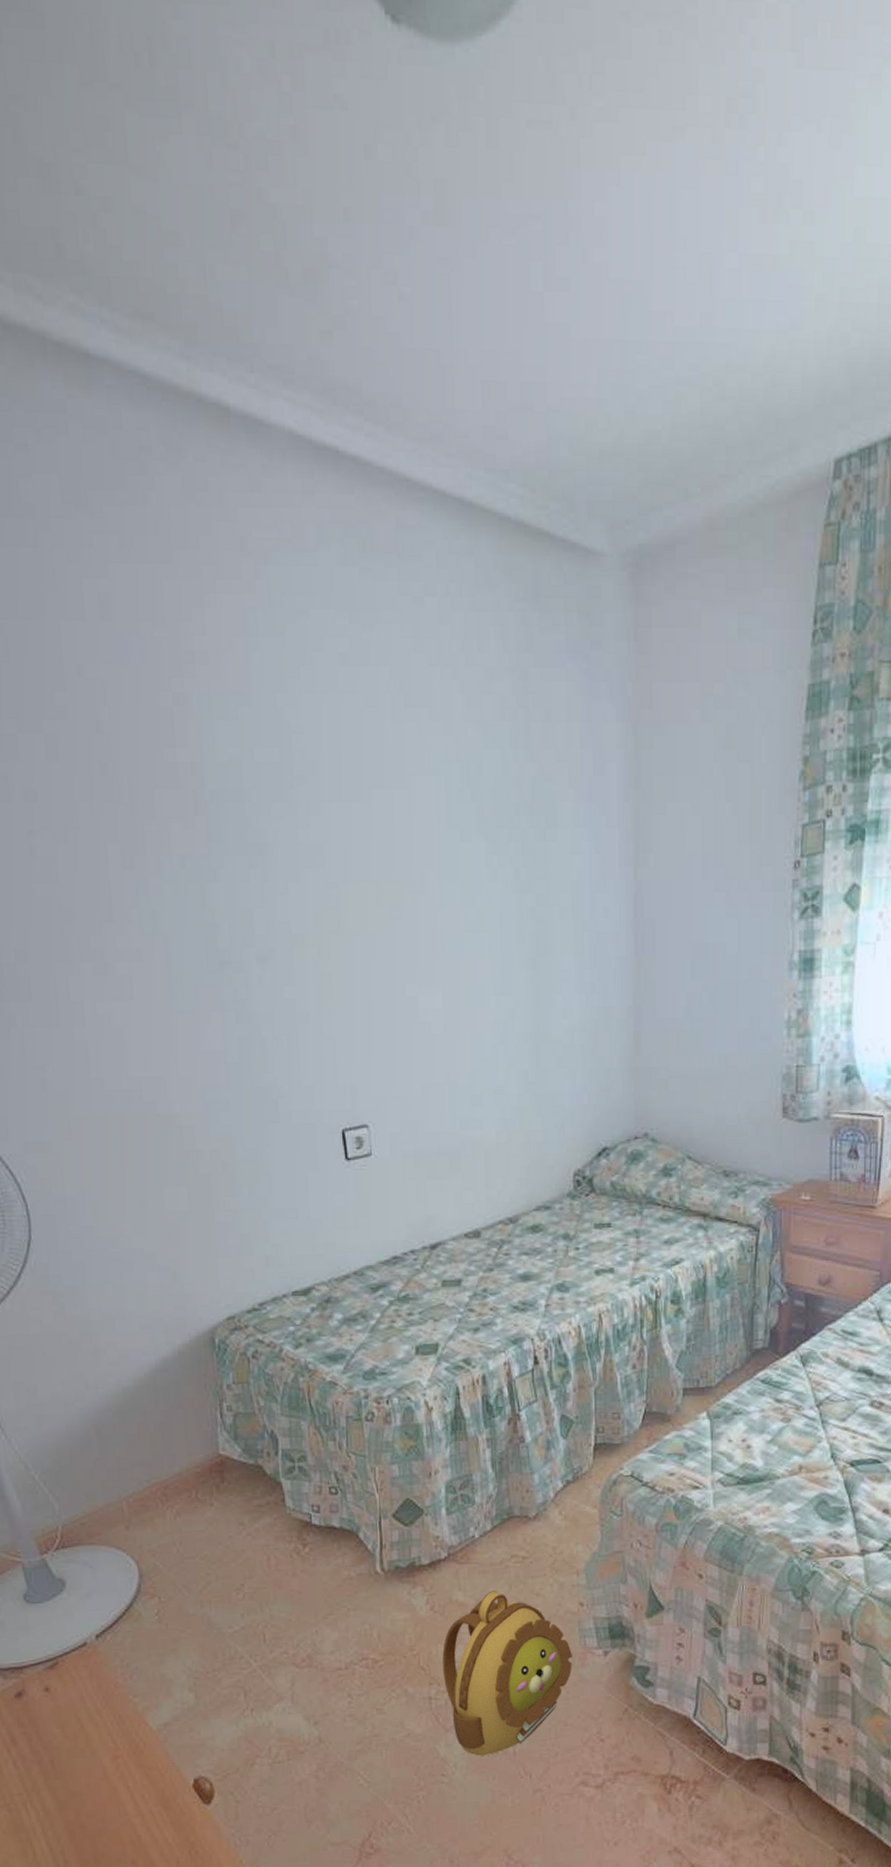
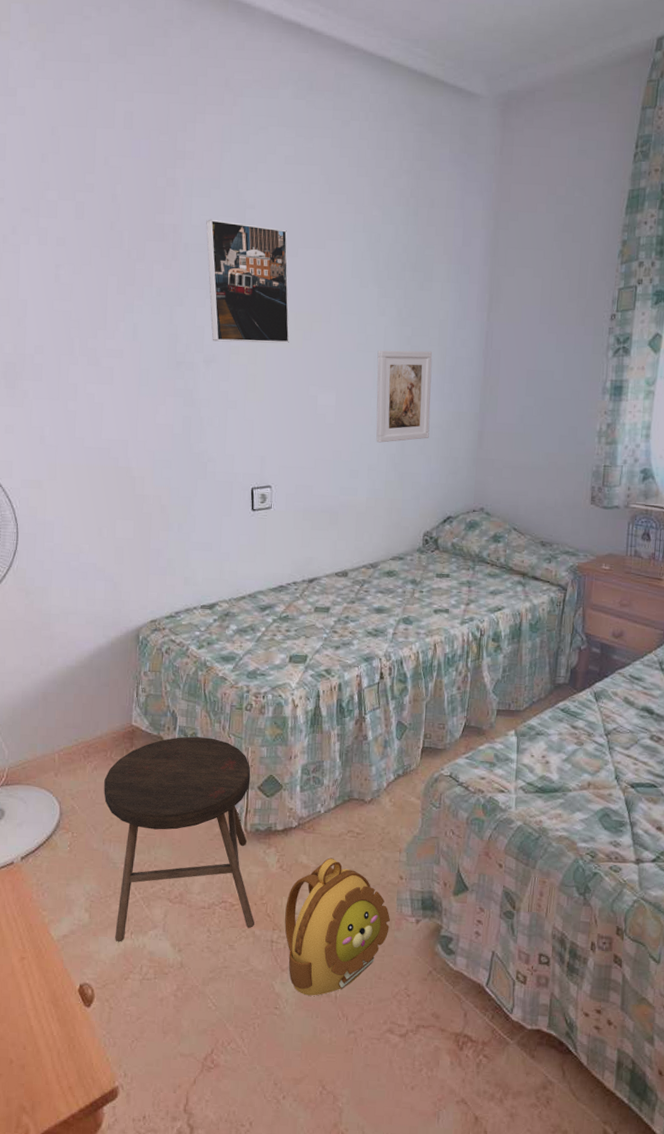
stool: none [192,1460,406,1723] -> present [104,736,254,942]
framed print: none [236,752,372,930] -> present [206,219,290,344]
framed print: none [492,925,570,1056] -> present [376,350,433,443]

